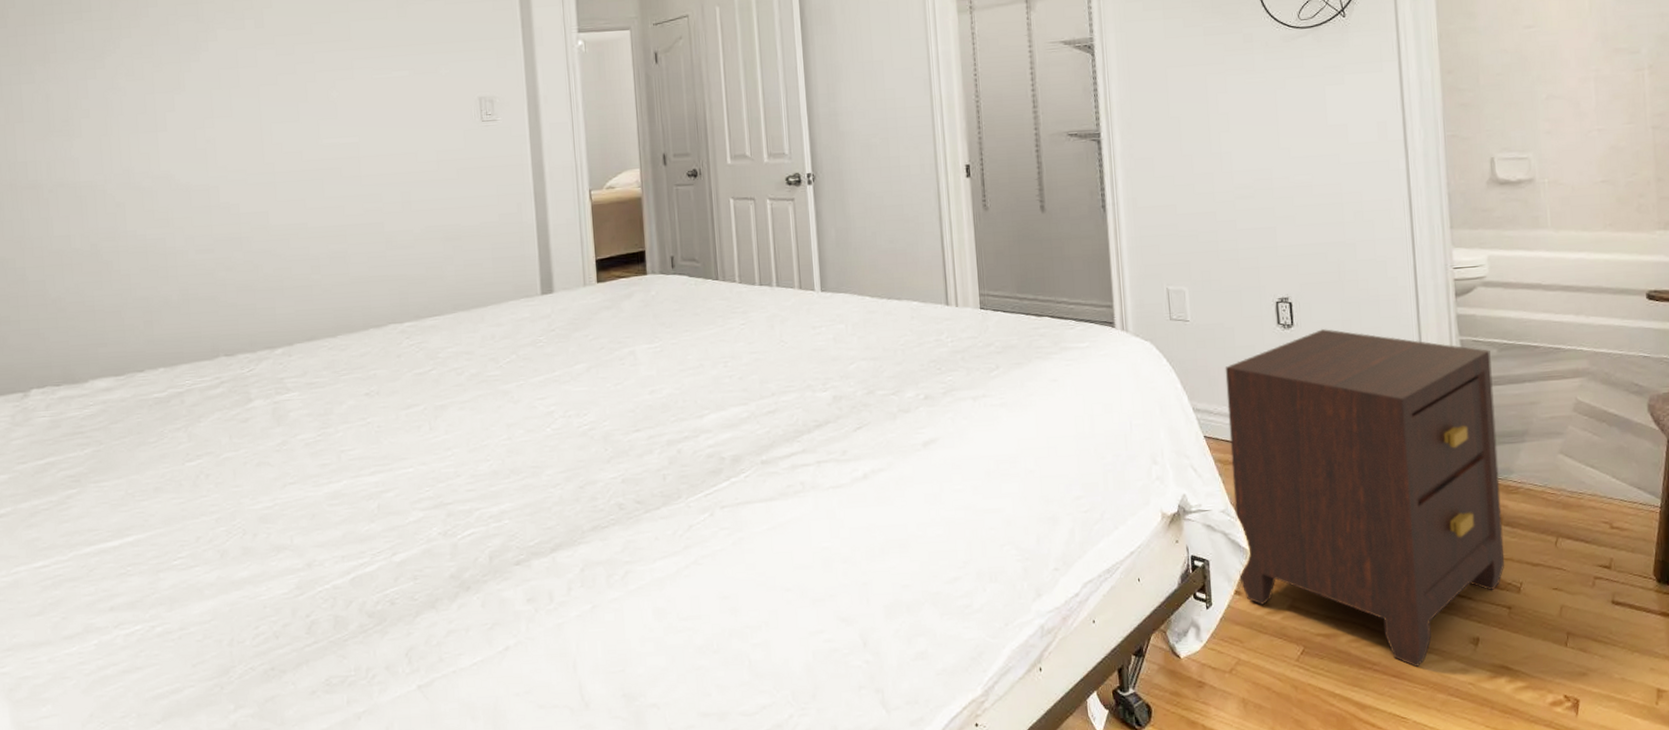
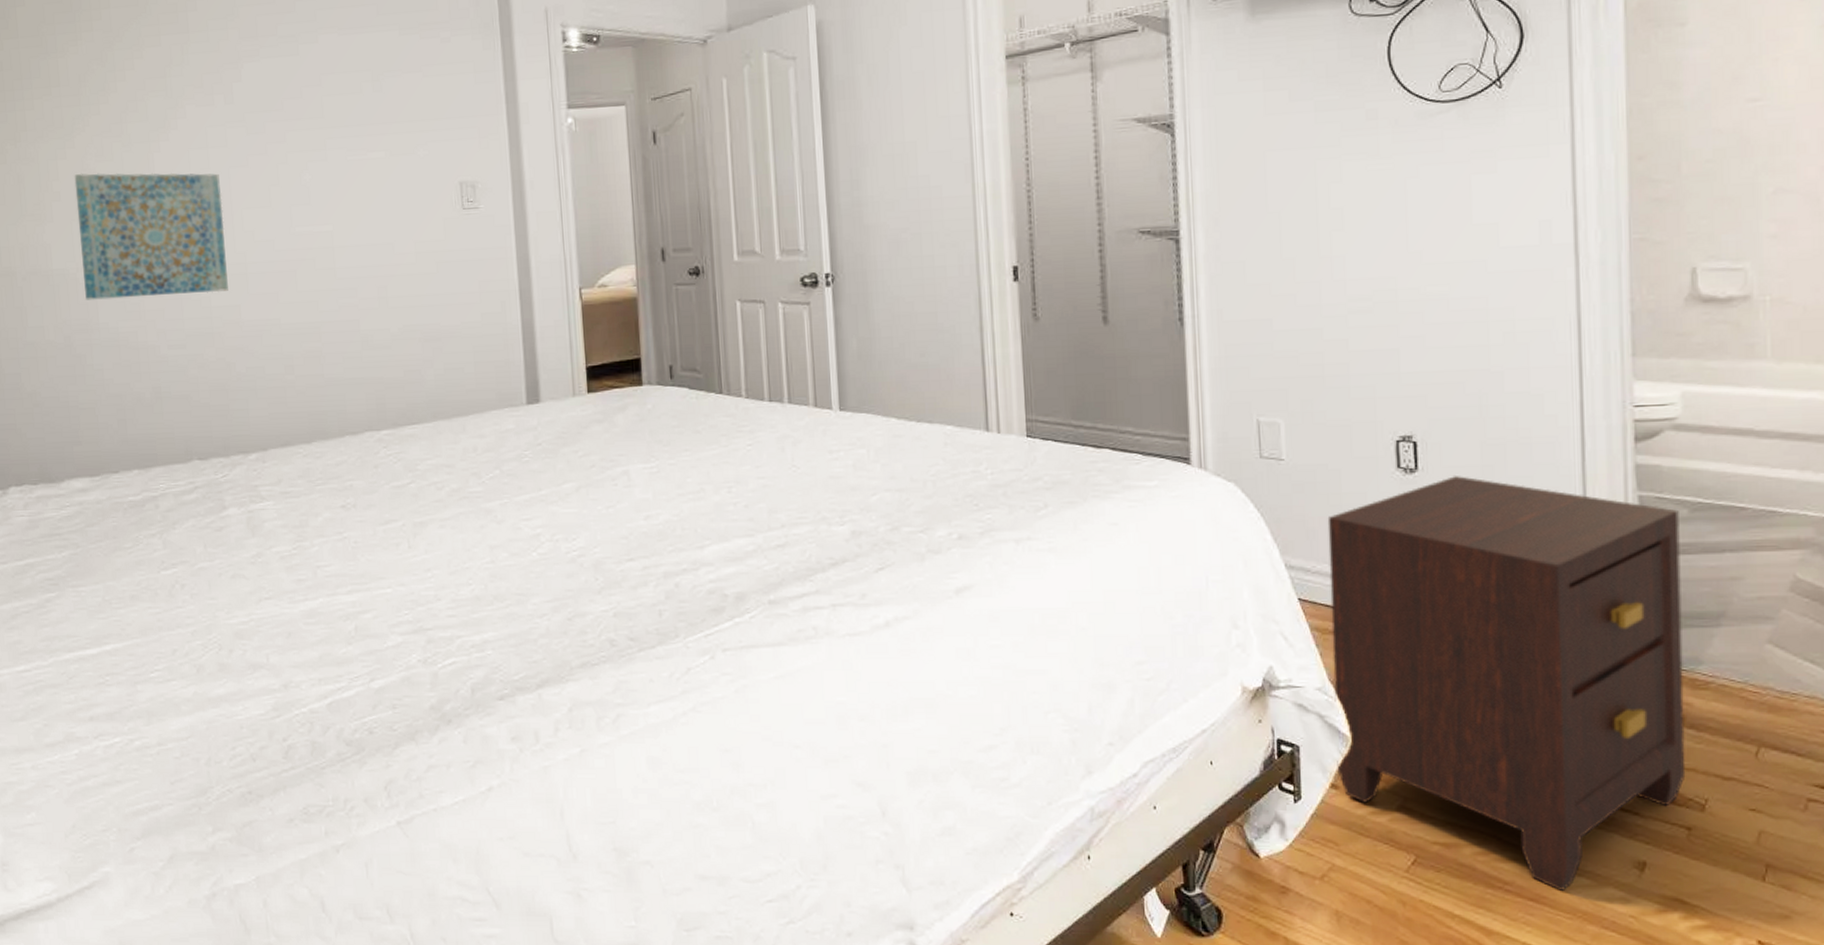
wall art: none [104,91,257,210] -> present [74,173,228,300]

